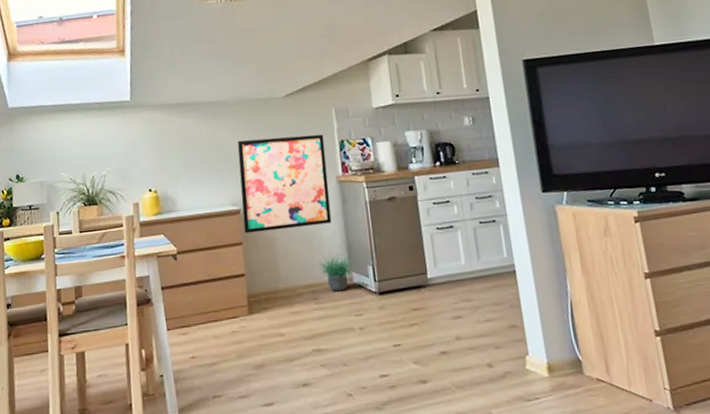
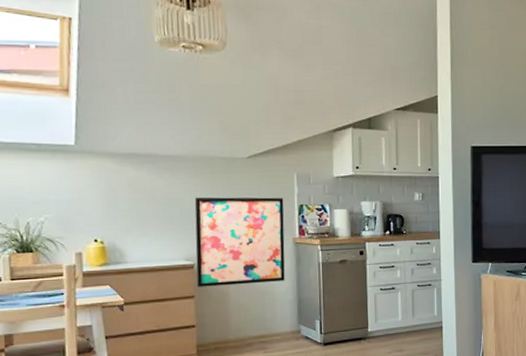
potted plant: present [317,252,354,292] -> none [268,307,303,343]

